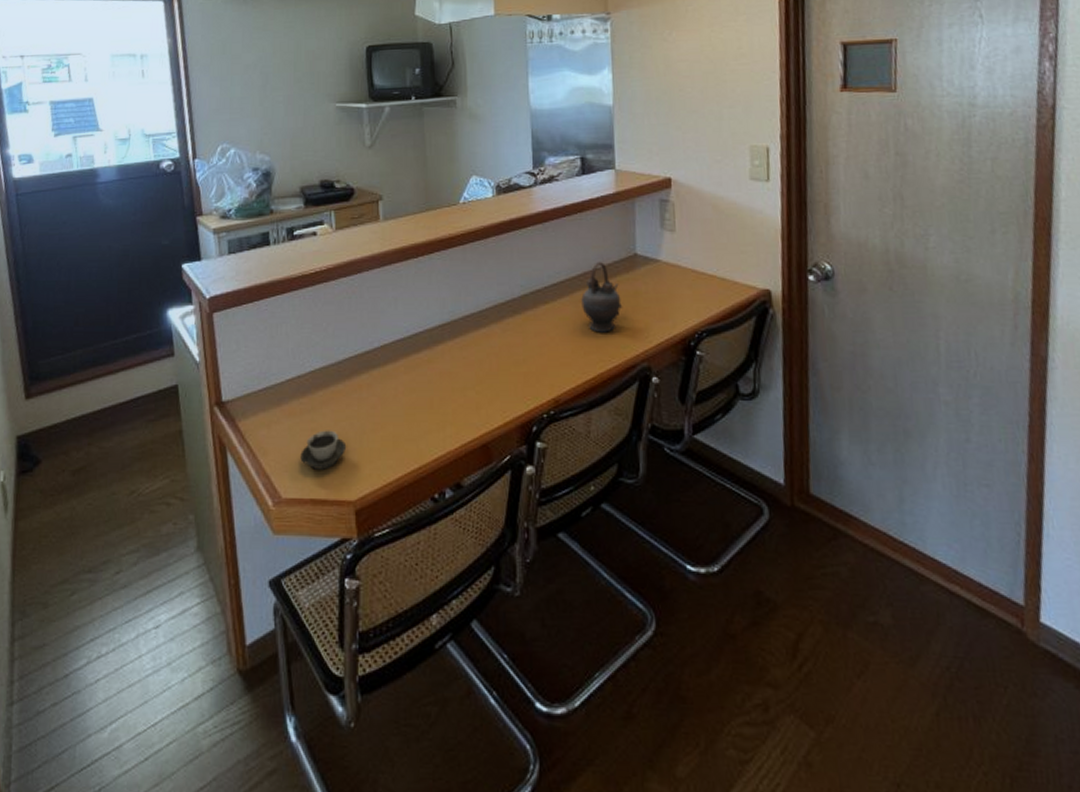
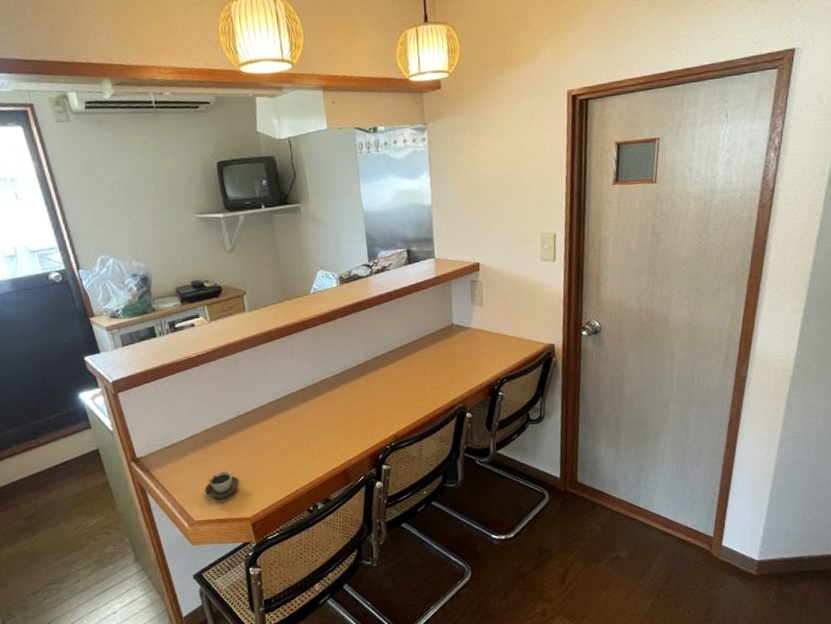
teapot: present [581,261,623,333] -> none [412,331,444,385]

